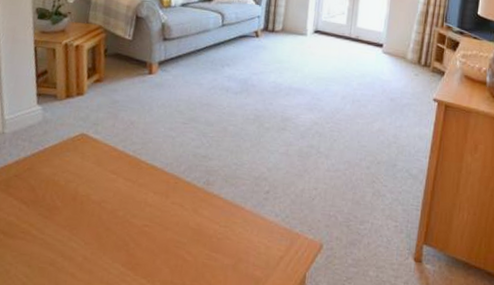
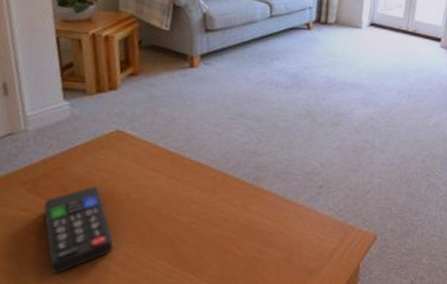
remote control: none [13,187,73,273] -> present [44,186,113,273]

